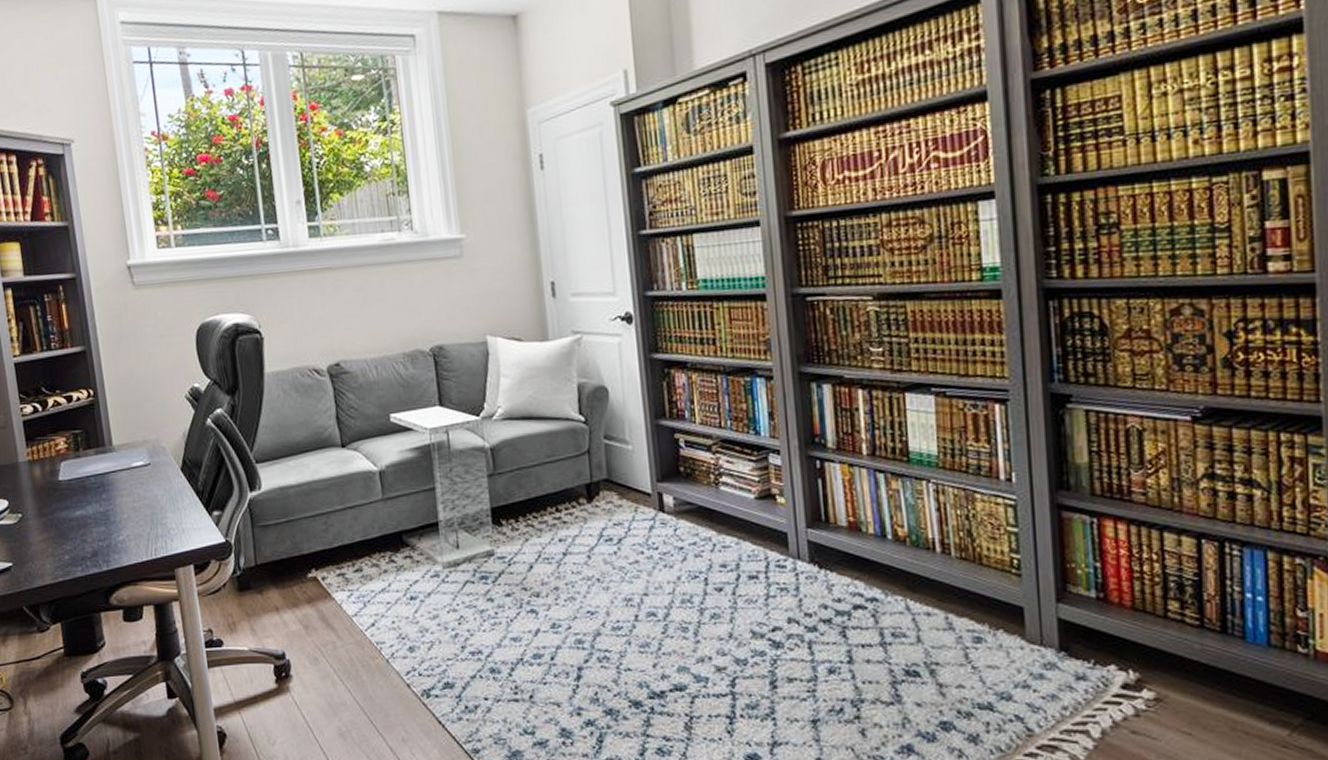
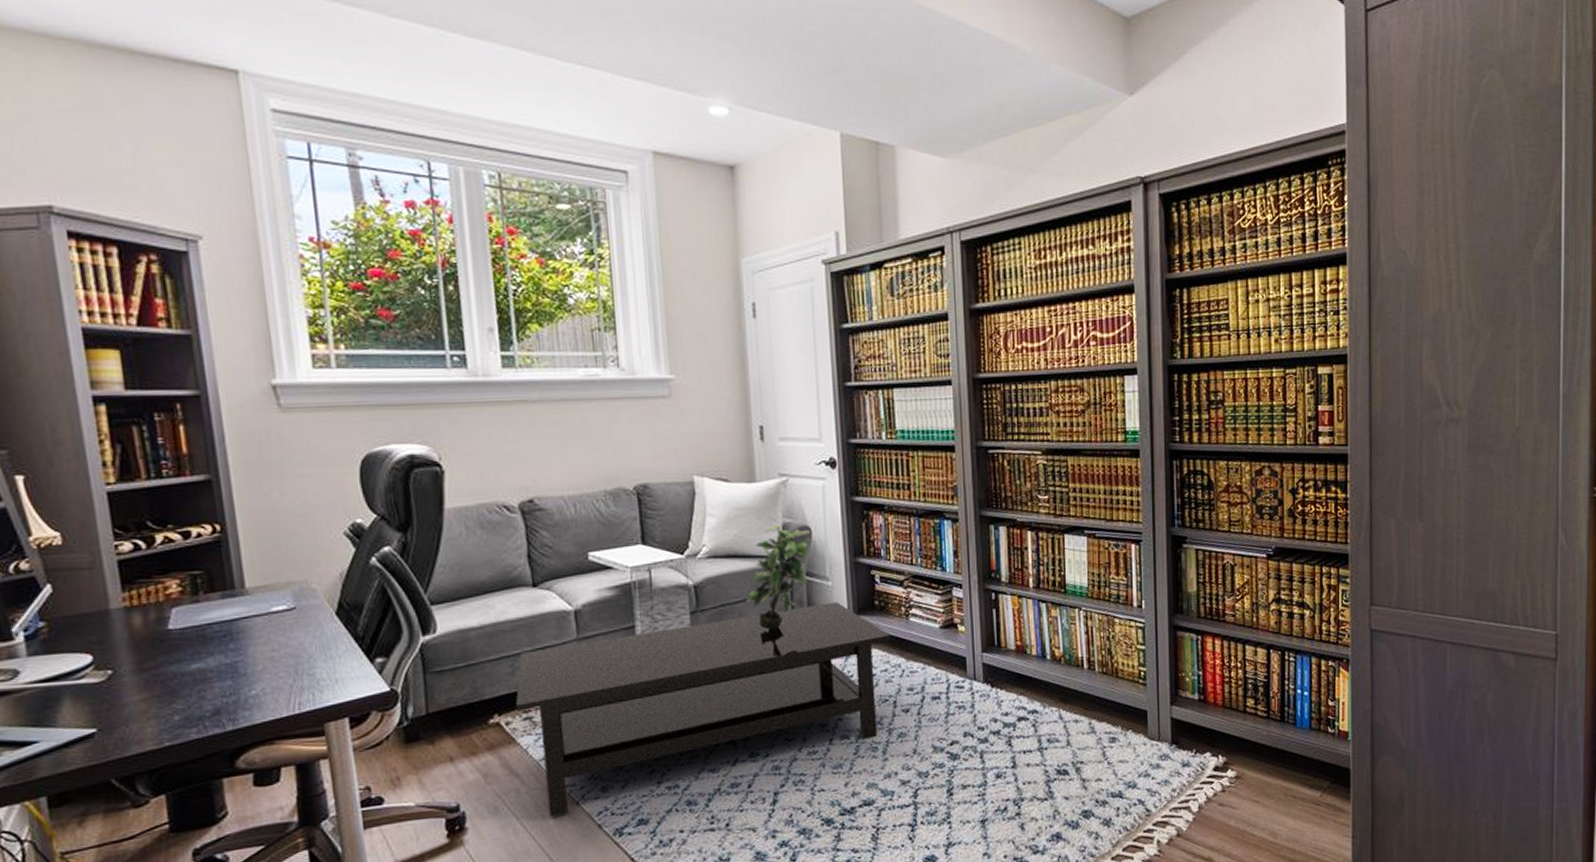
coffee table: none [330,468,699,672] -> present [516,602,890,817]
potted plant: none [543,385,611,496] -> present [746,525,813,630]

